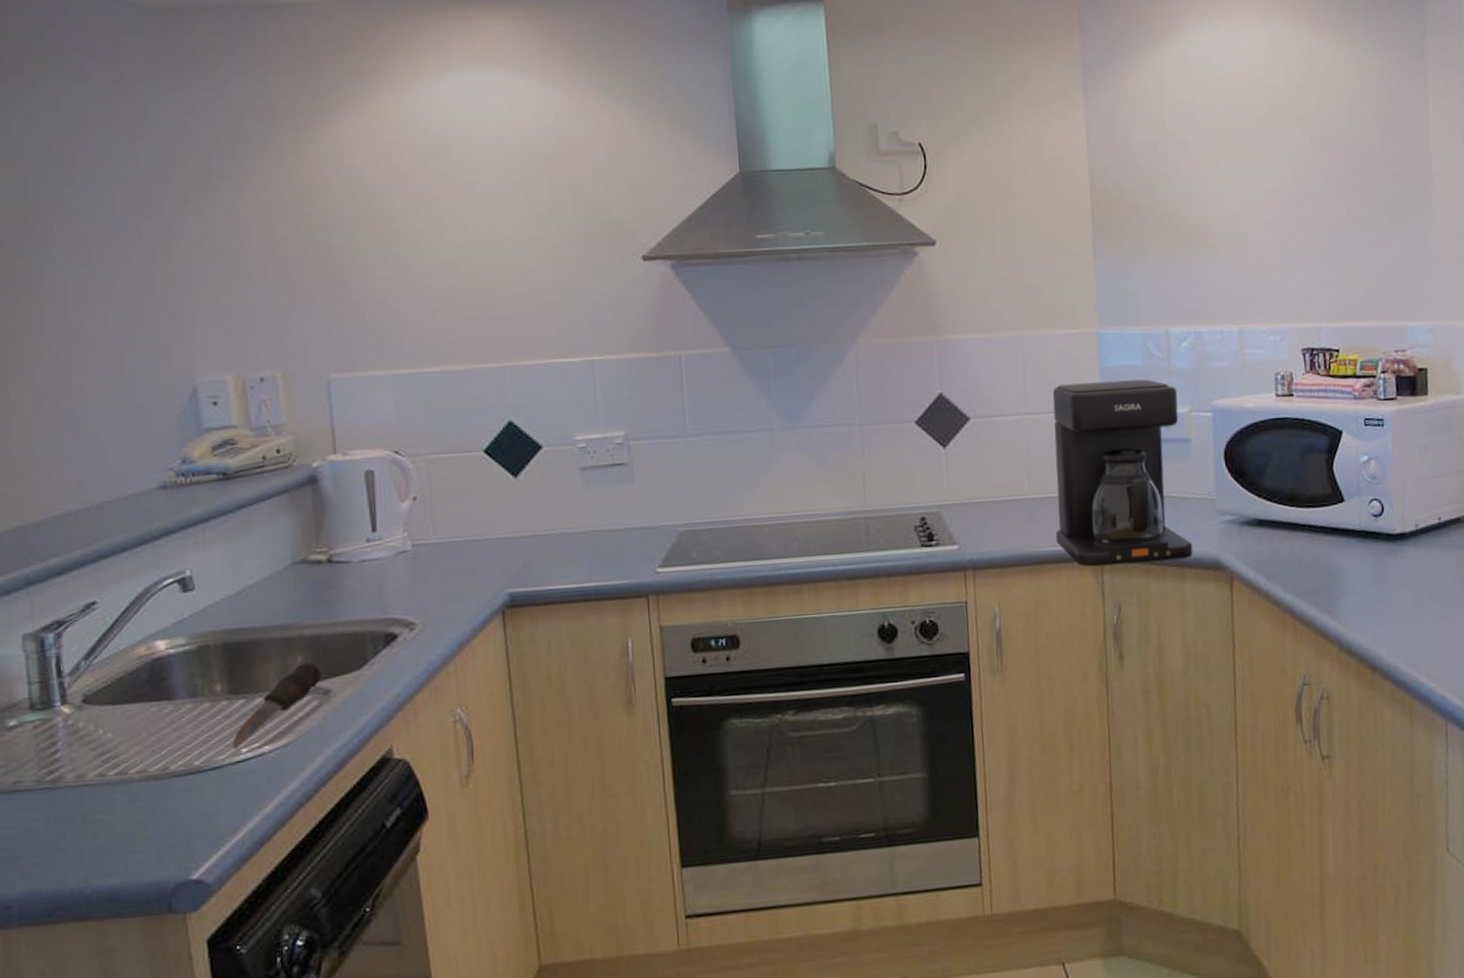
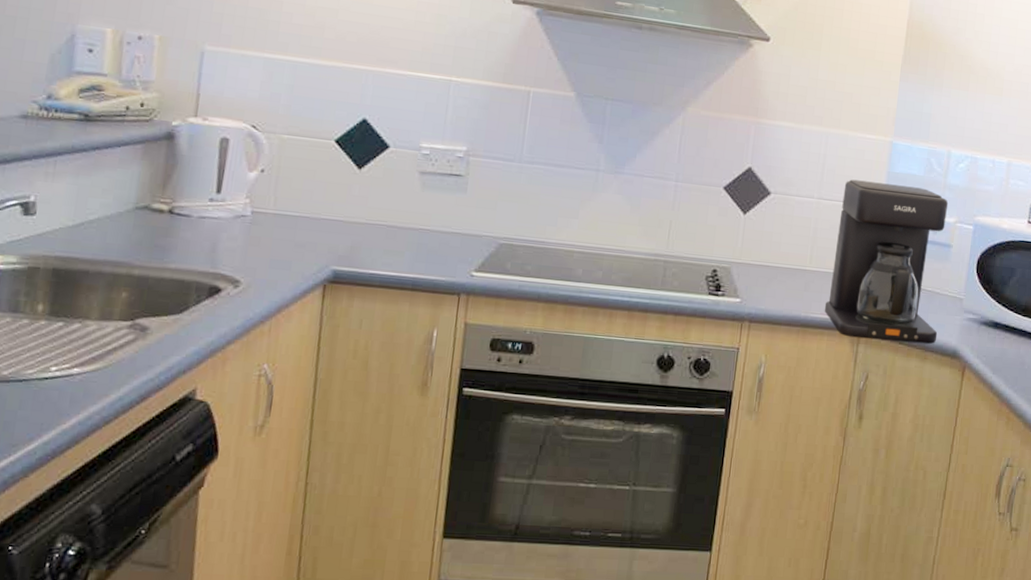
knife: present [232,662,322,750] -> none [42,299,143,367]

